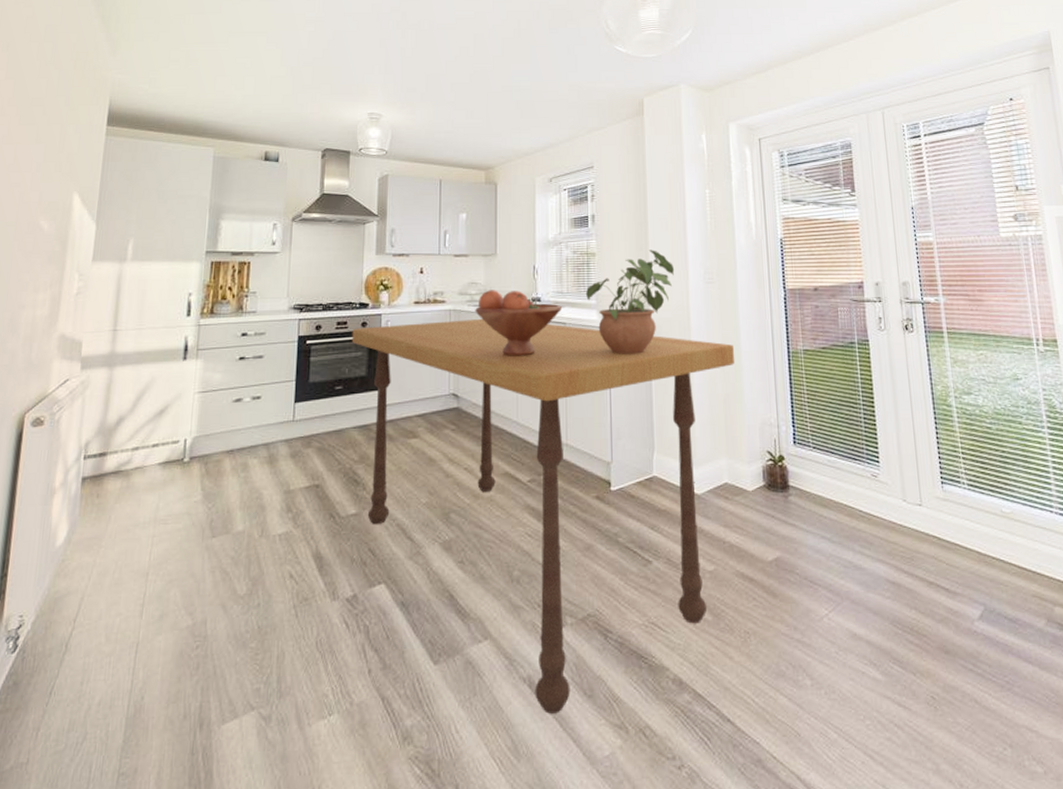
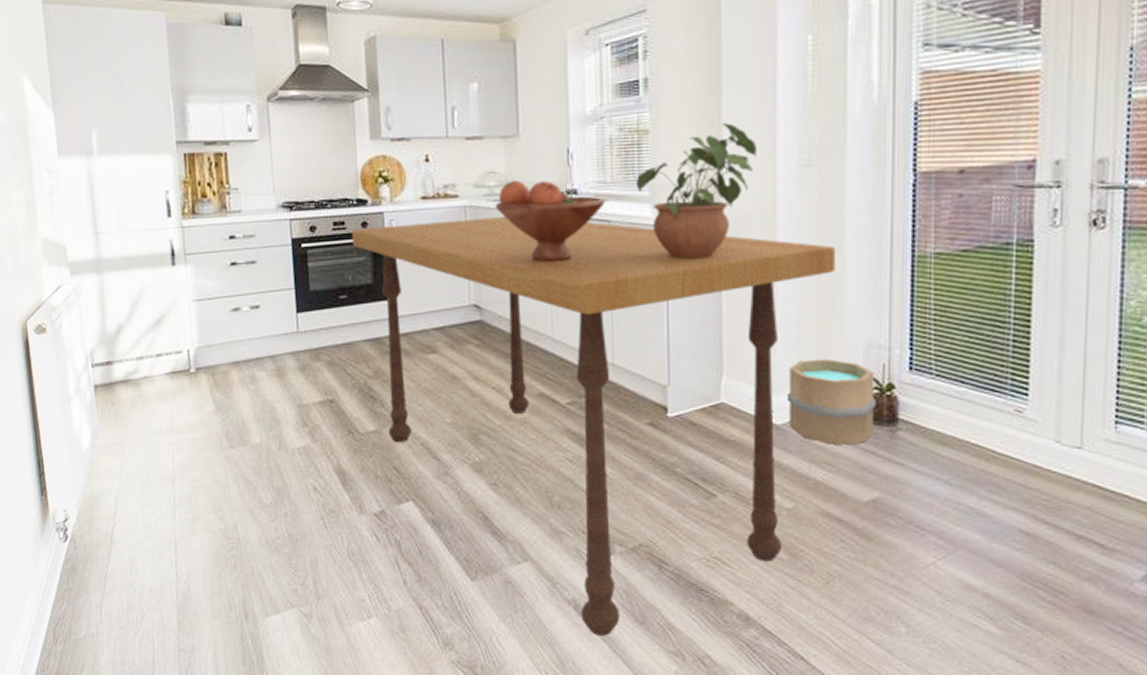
bucket: none [704,436,772,510] -> present [786,359,876,445]

